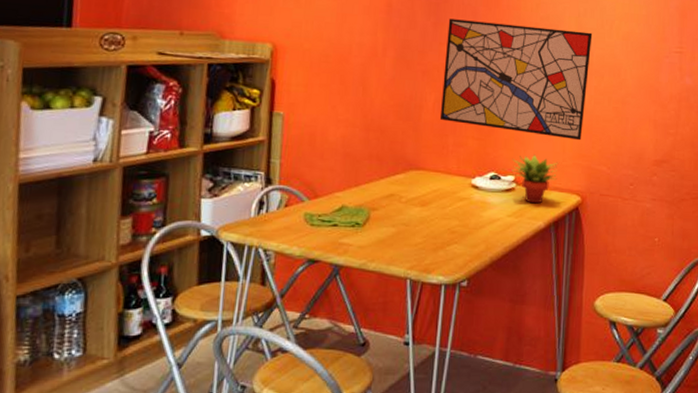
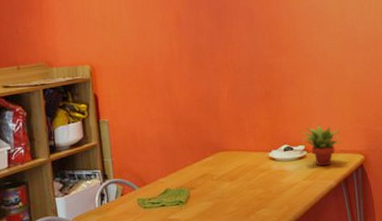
wall art: present [439,18,593,141] -> none [229,13,357,108]

